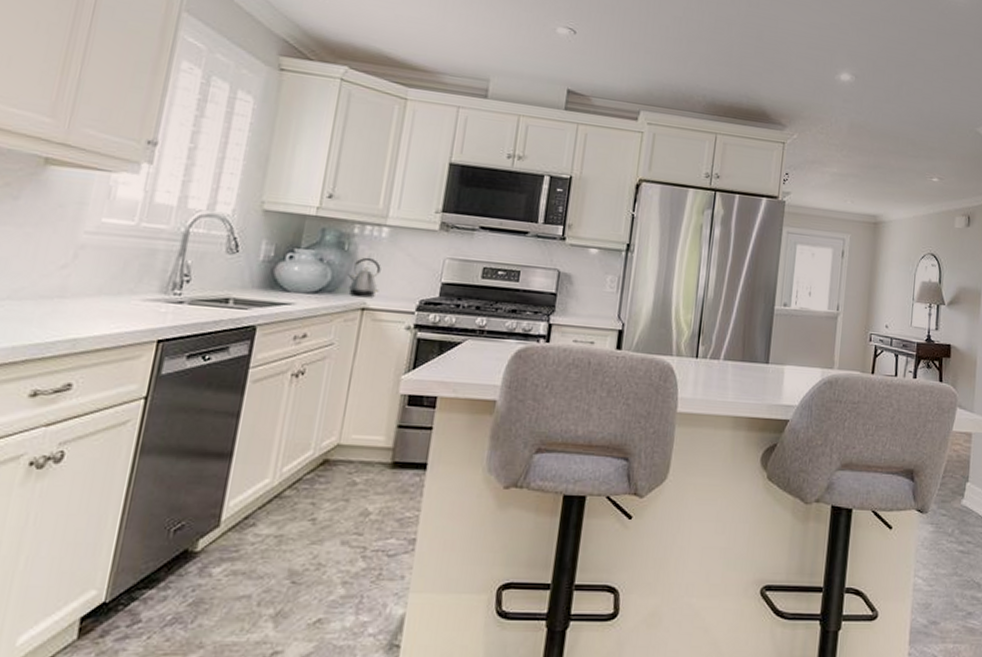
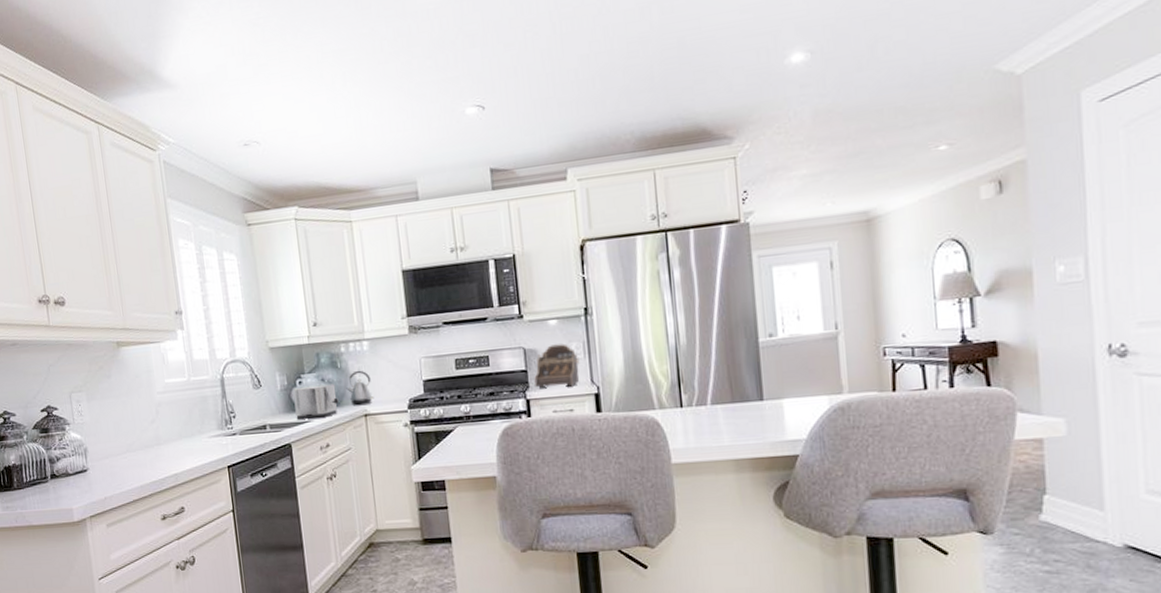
toaster: none [273,262,335,303] -> present [293,384,339,420]
spice rack: none [561,273,612,319] -> present [534,344,580,389]

